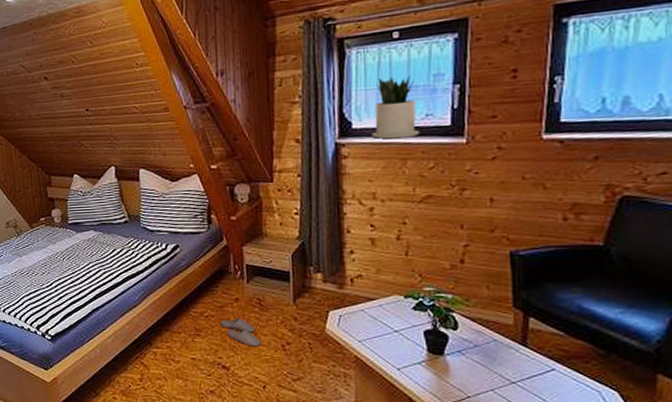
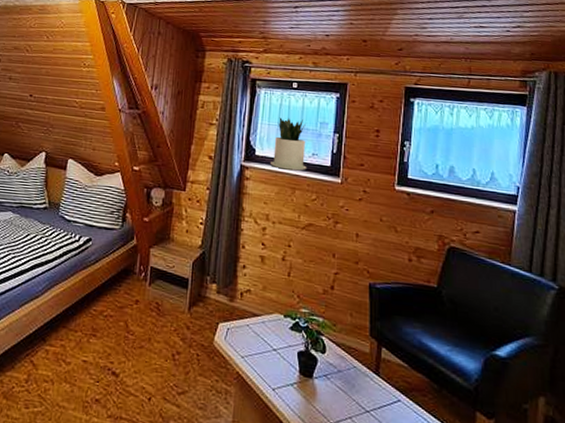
slippers: present [221,318,261,347] -> none [118,321,153,354]

